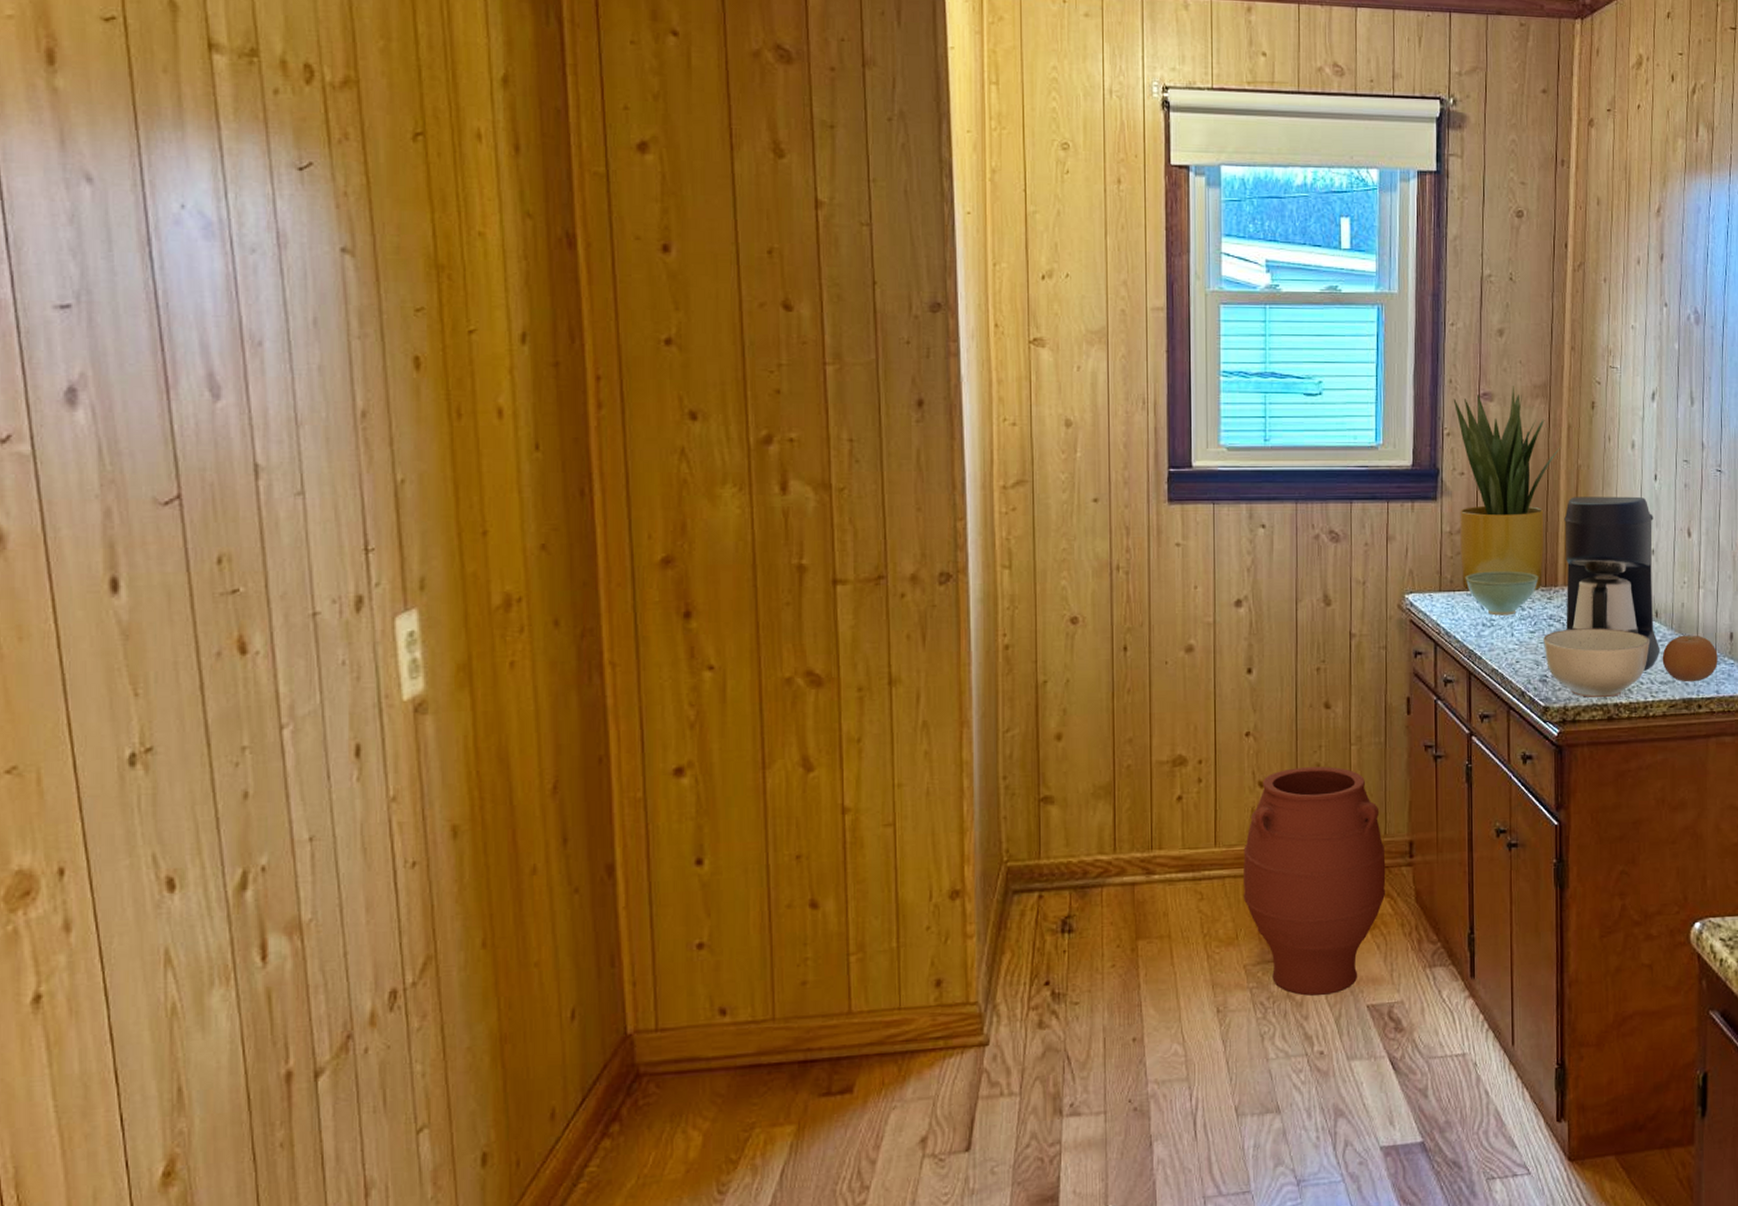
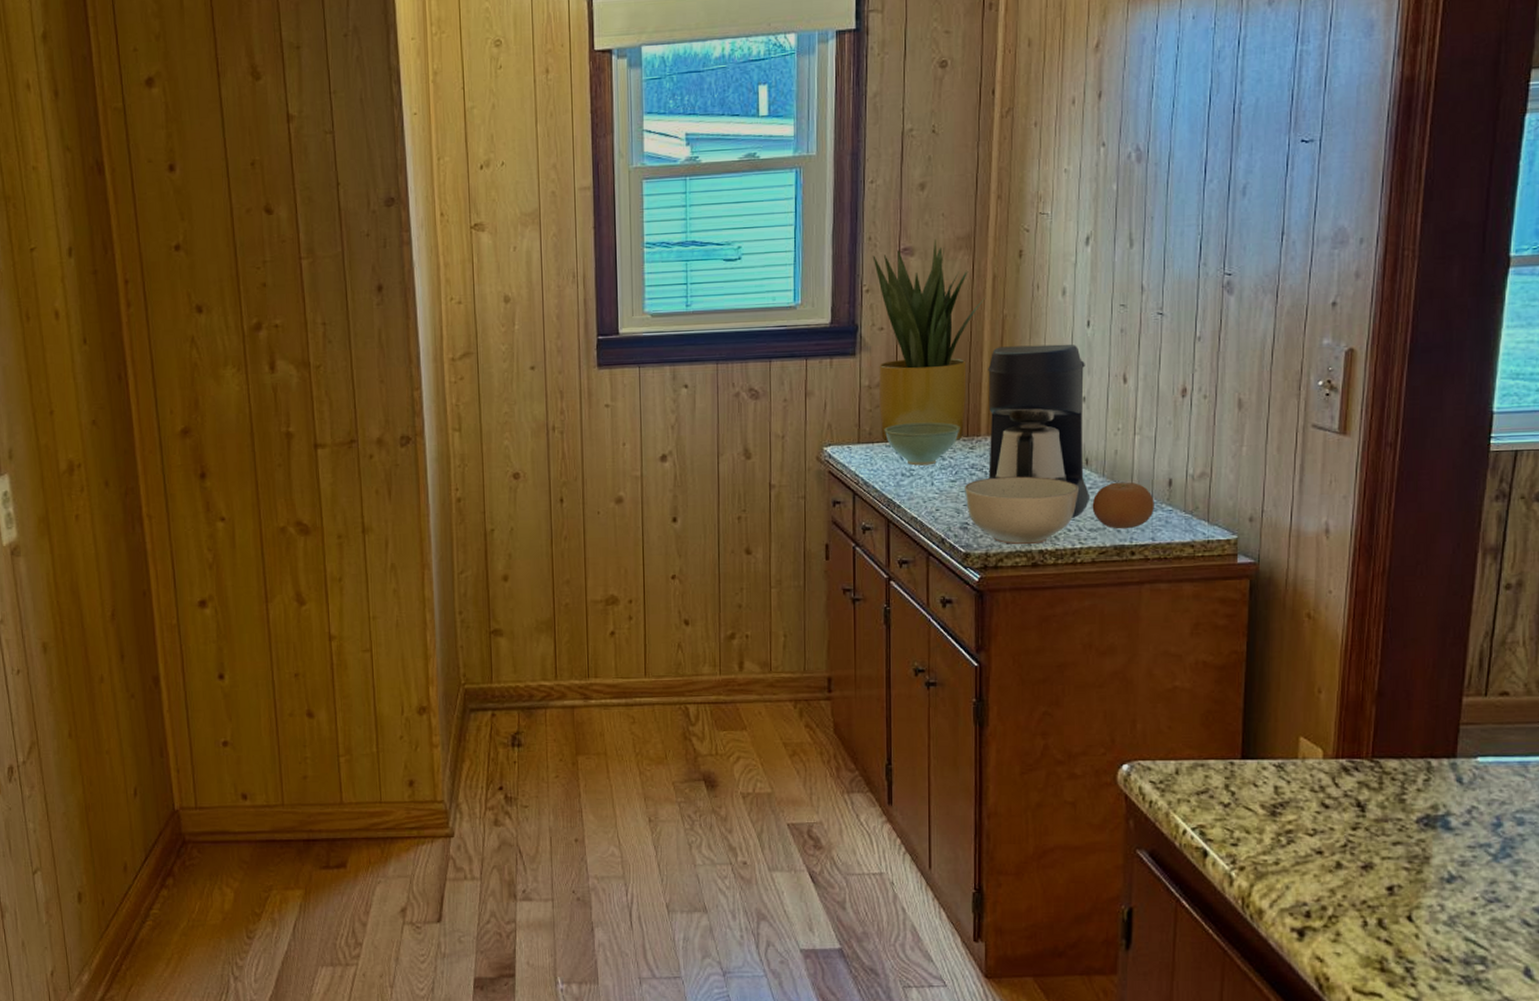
vase: present [1243,766,1386,996] -> none [671,607,805,812]

